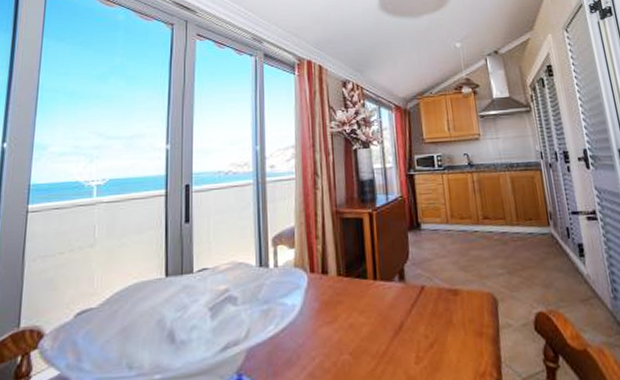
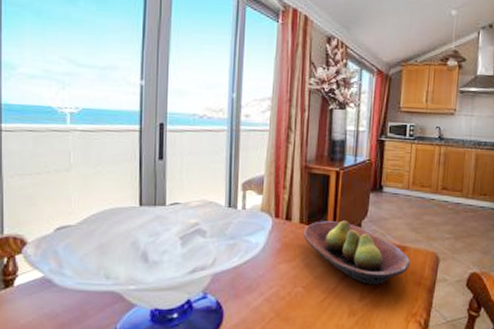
fruit bowl: none [342,266,466,342] -> present [303,220,410,285]

